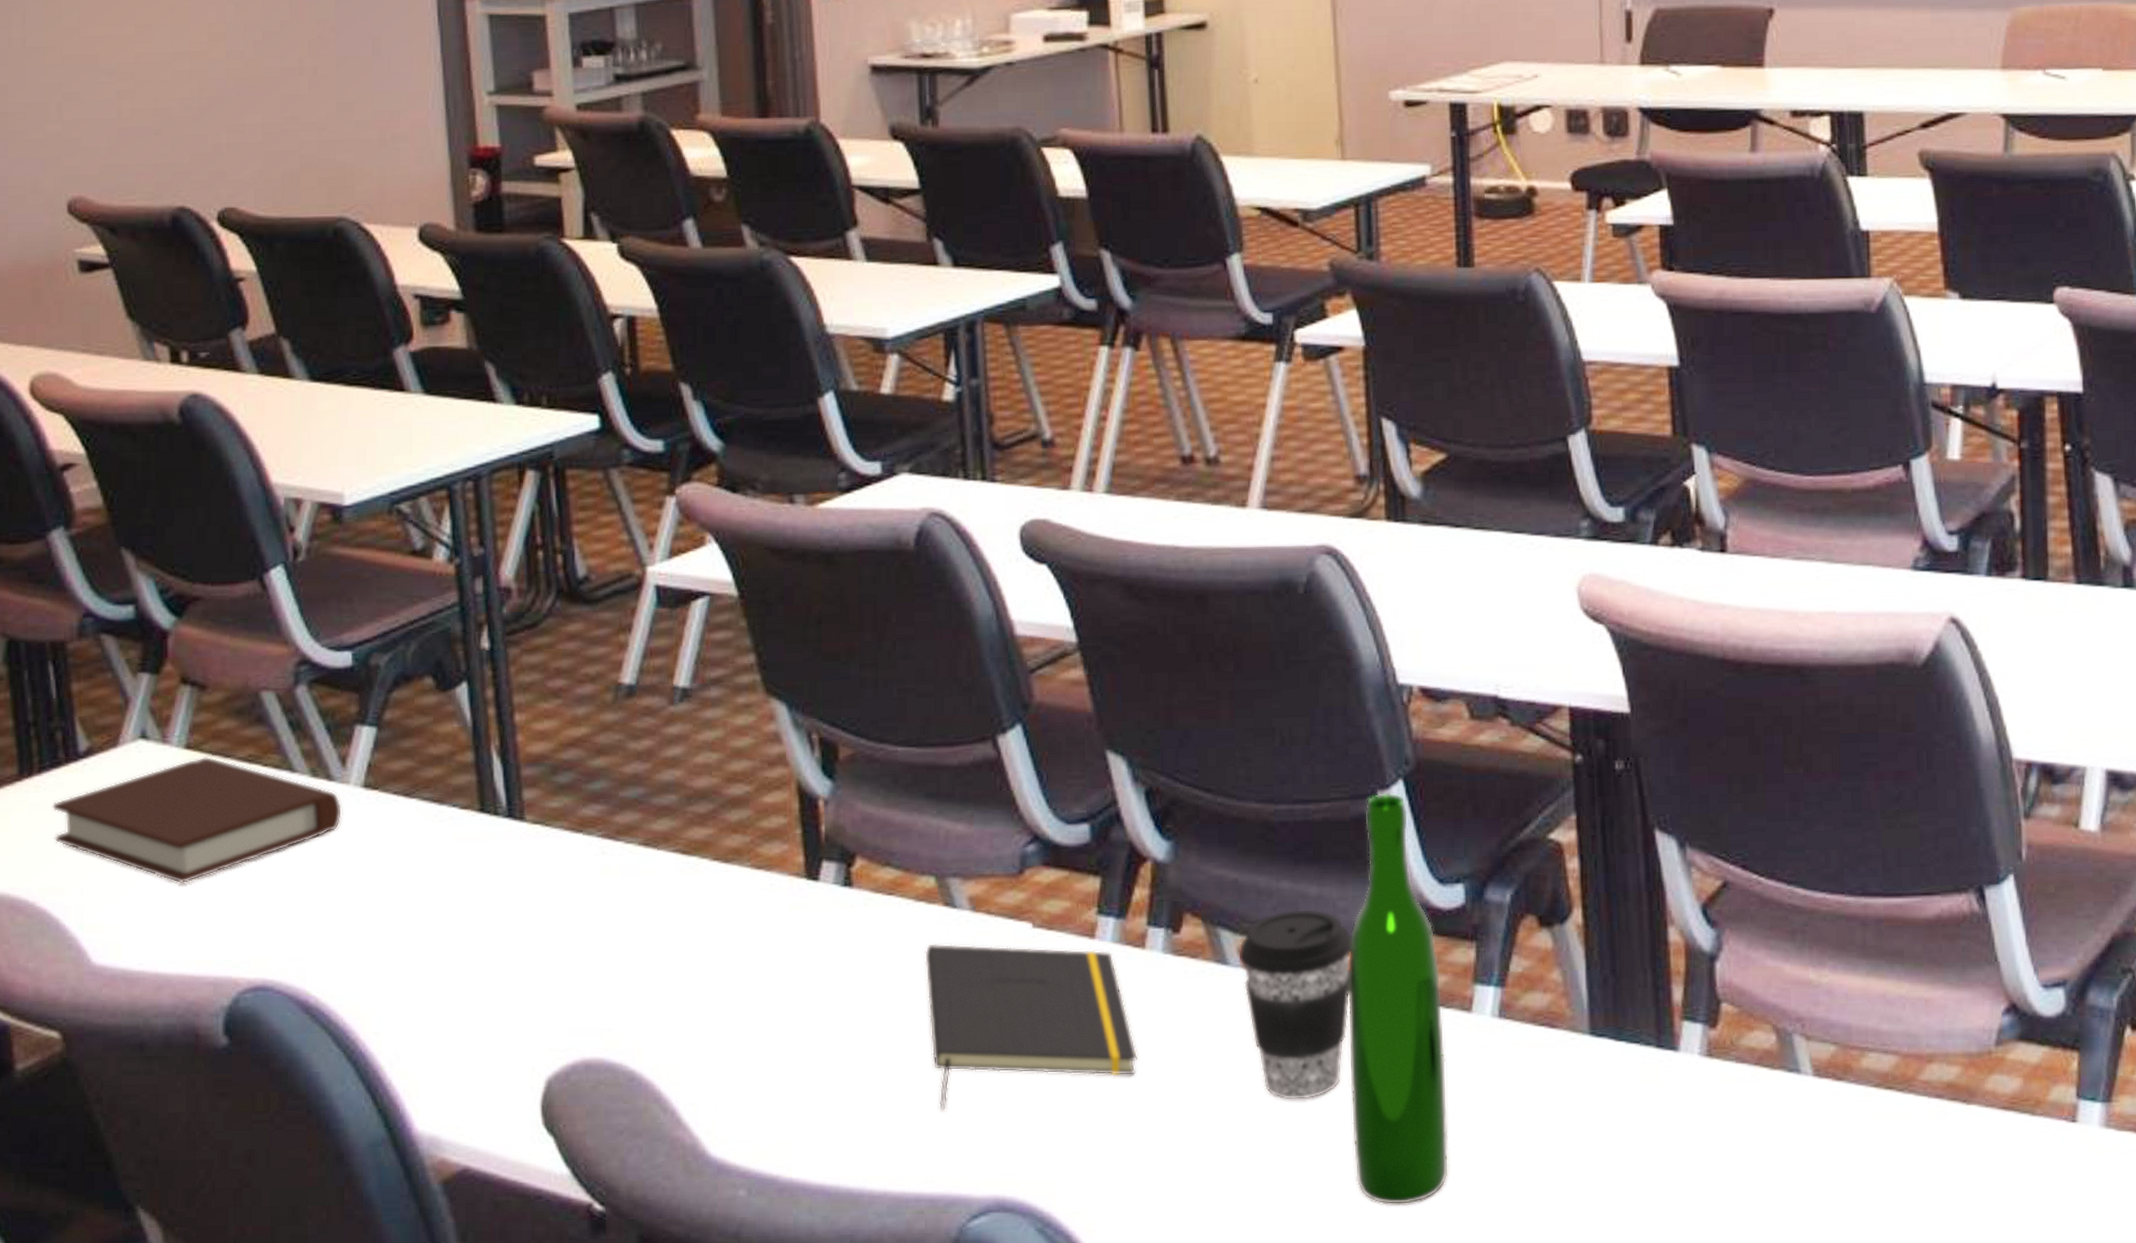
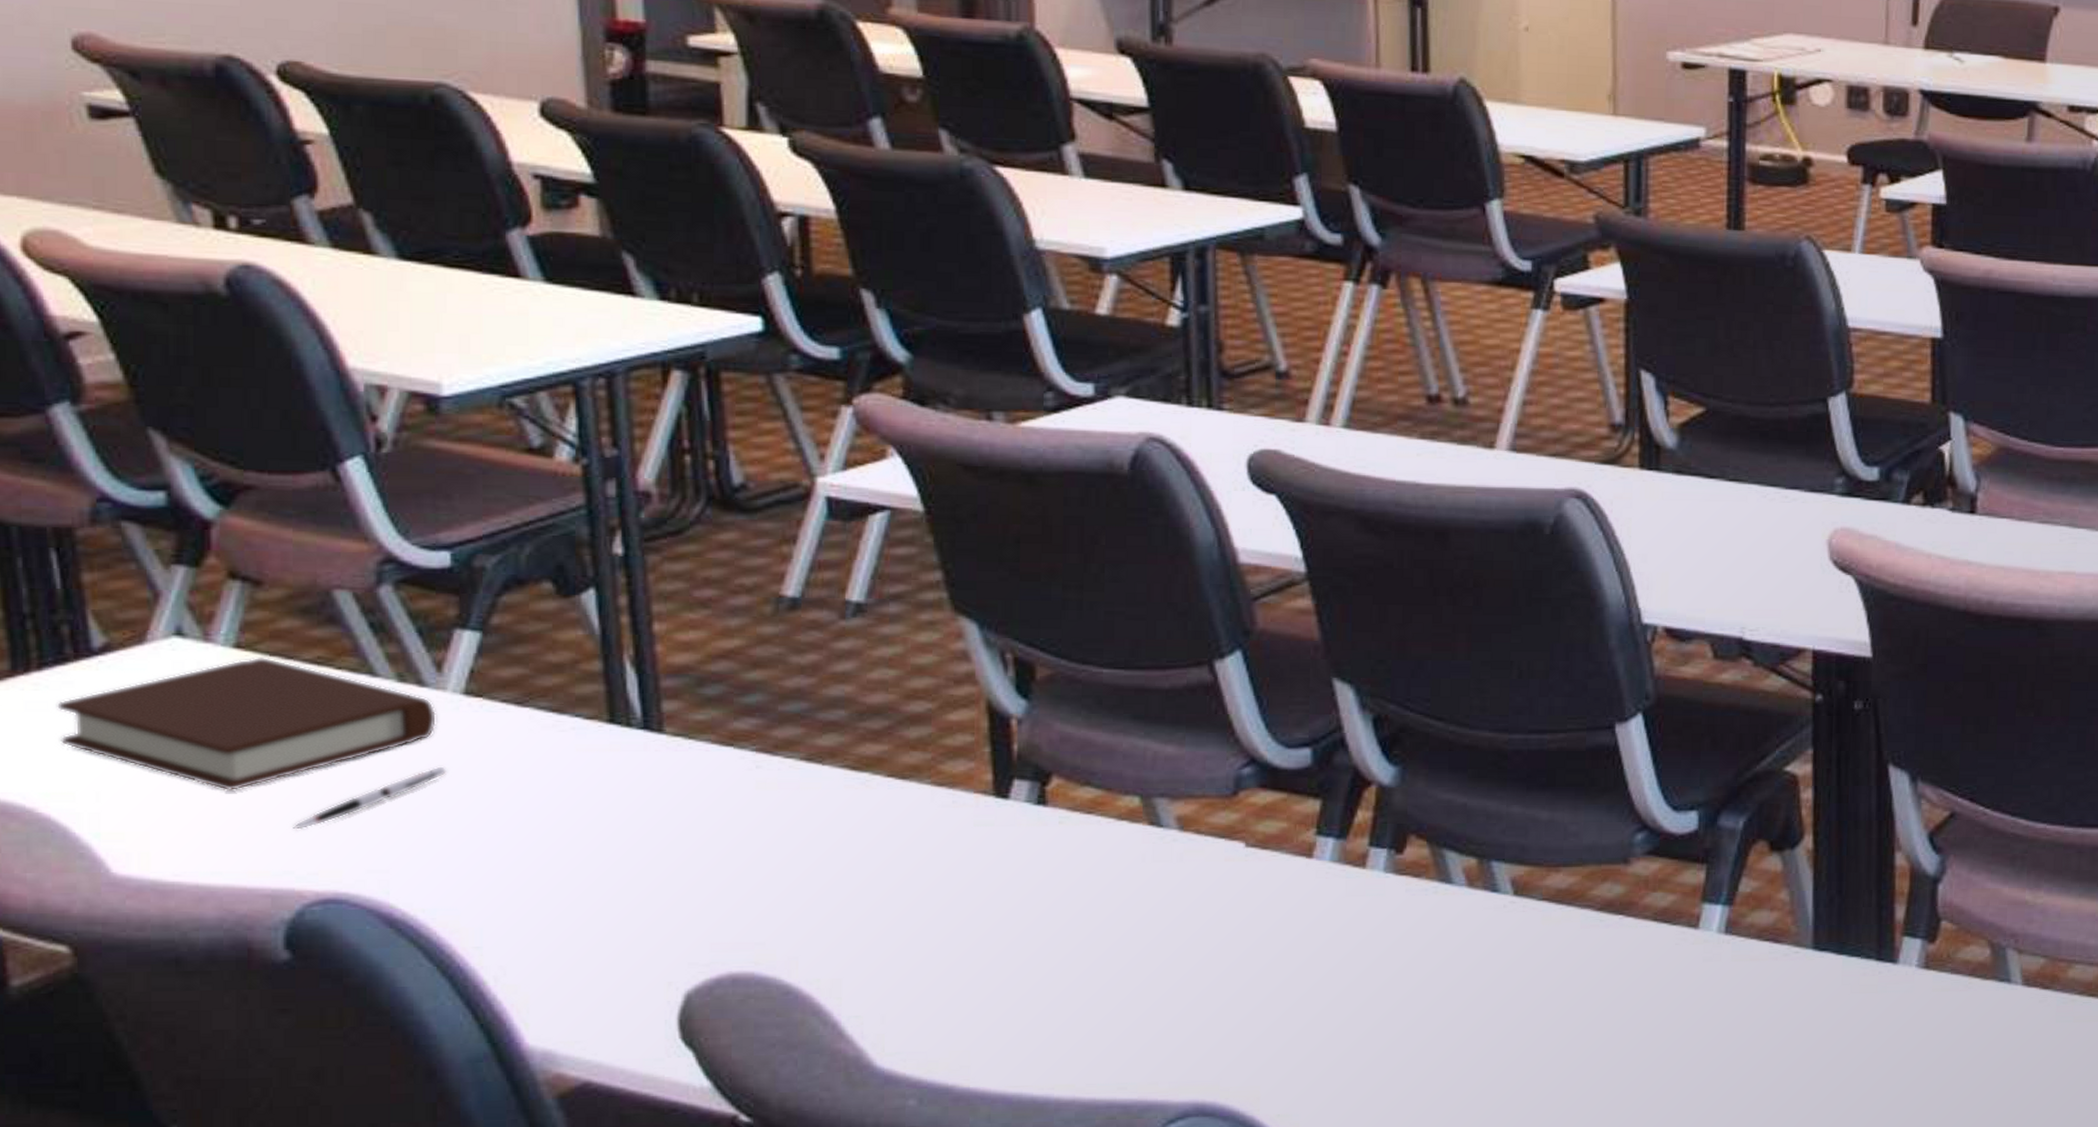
pen: none [230,857,350,920] -> present [293,766,446,830]
notepad: present [925,943,1138,1110] -> none [1125,861,1354,1021]
coffee cup: present [1238,908,1352,1101] -> none [1464,832,1581,1010]
wine bottle: present [1347,793,1449,1206] -> none [1571,725,1670,1104]

